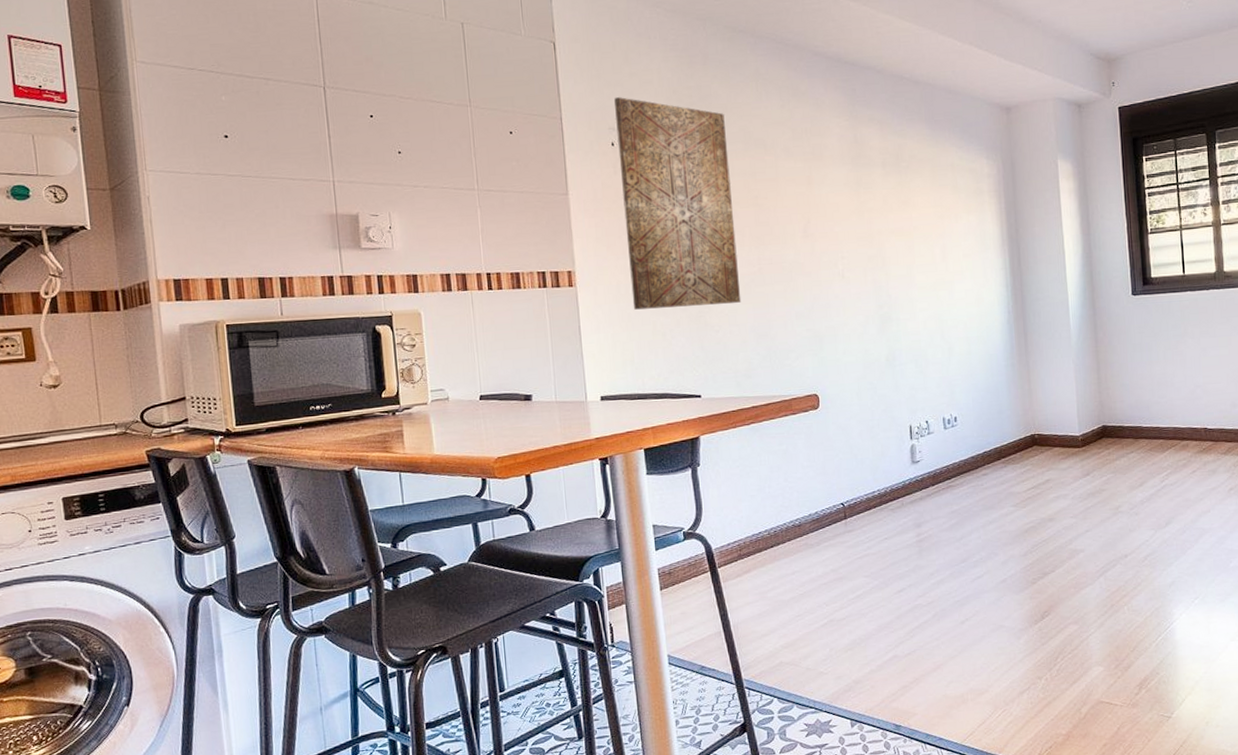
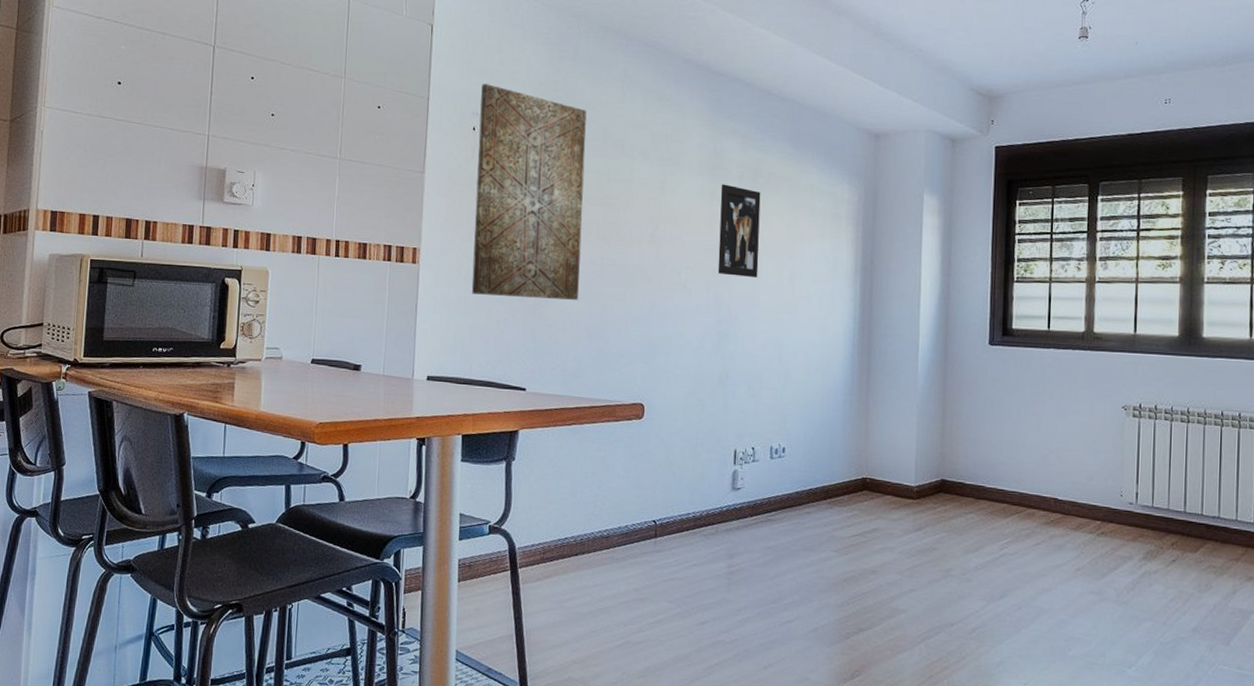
wall art: none [865,171,912,260] -> present [717,184,761,278]

